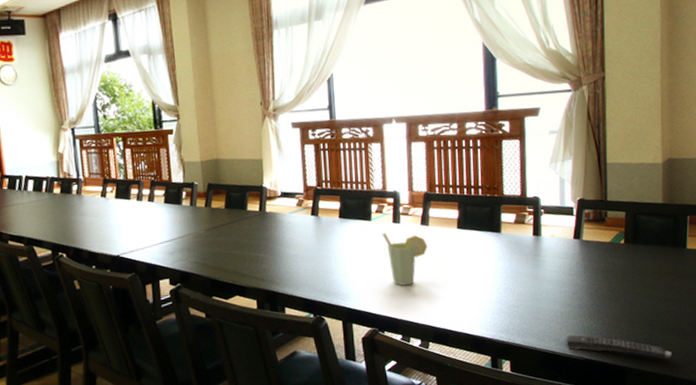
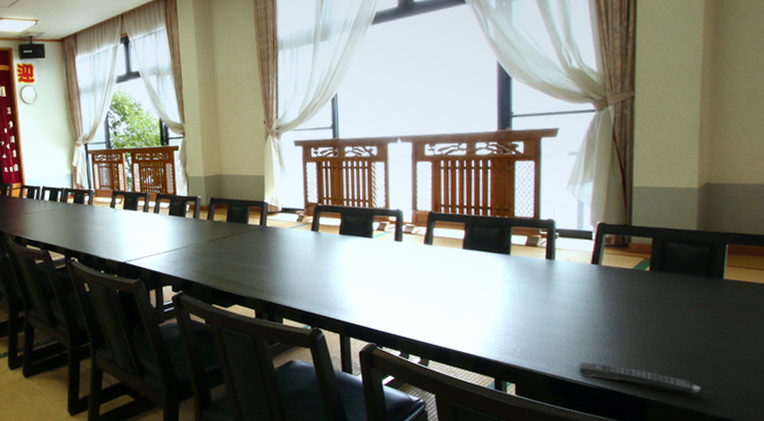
cup: present [382,232,428,286] -> none [383,250,431,303]

